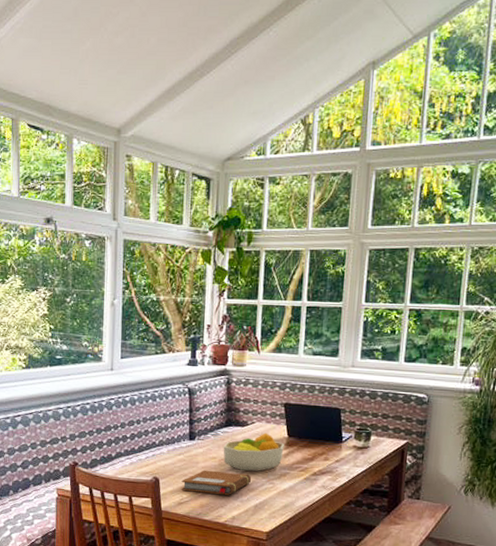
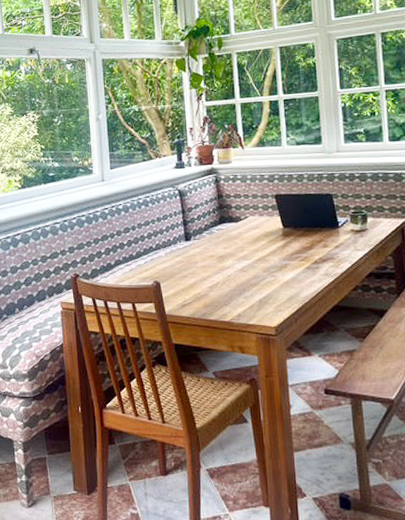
notebook: present [181,470,252,495] -> none [182,269,253,293]
fruit bowl: present [223,433,284,472] -> none [219,226,281,267]

